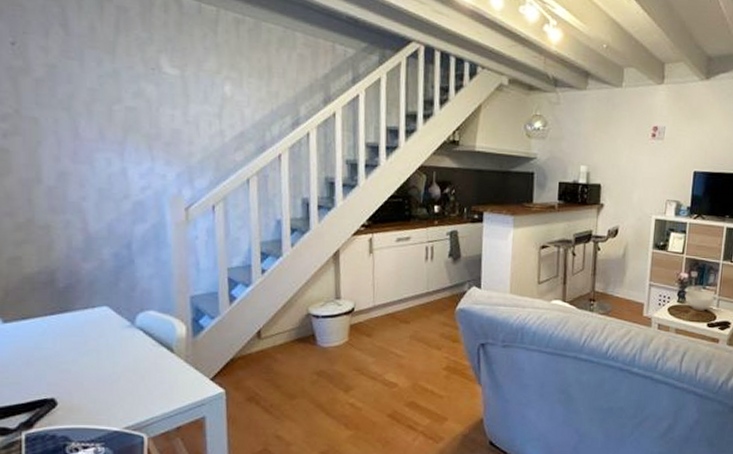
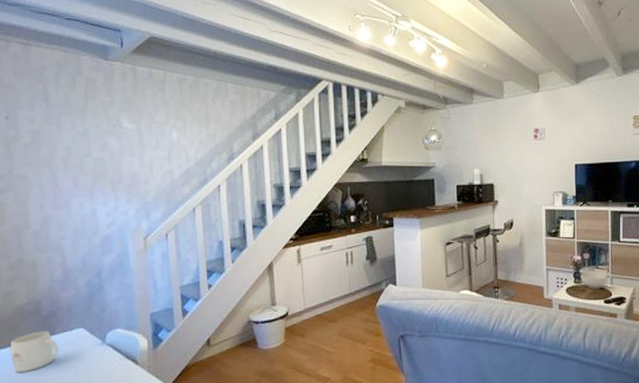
mug: none [17,306,78,352] -> present [10,331,59,373]

